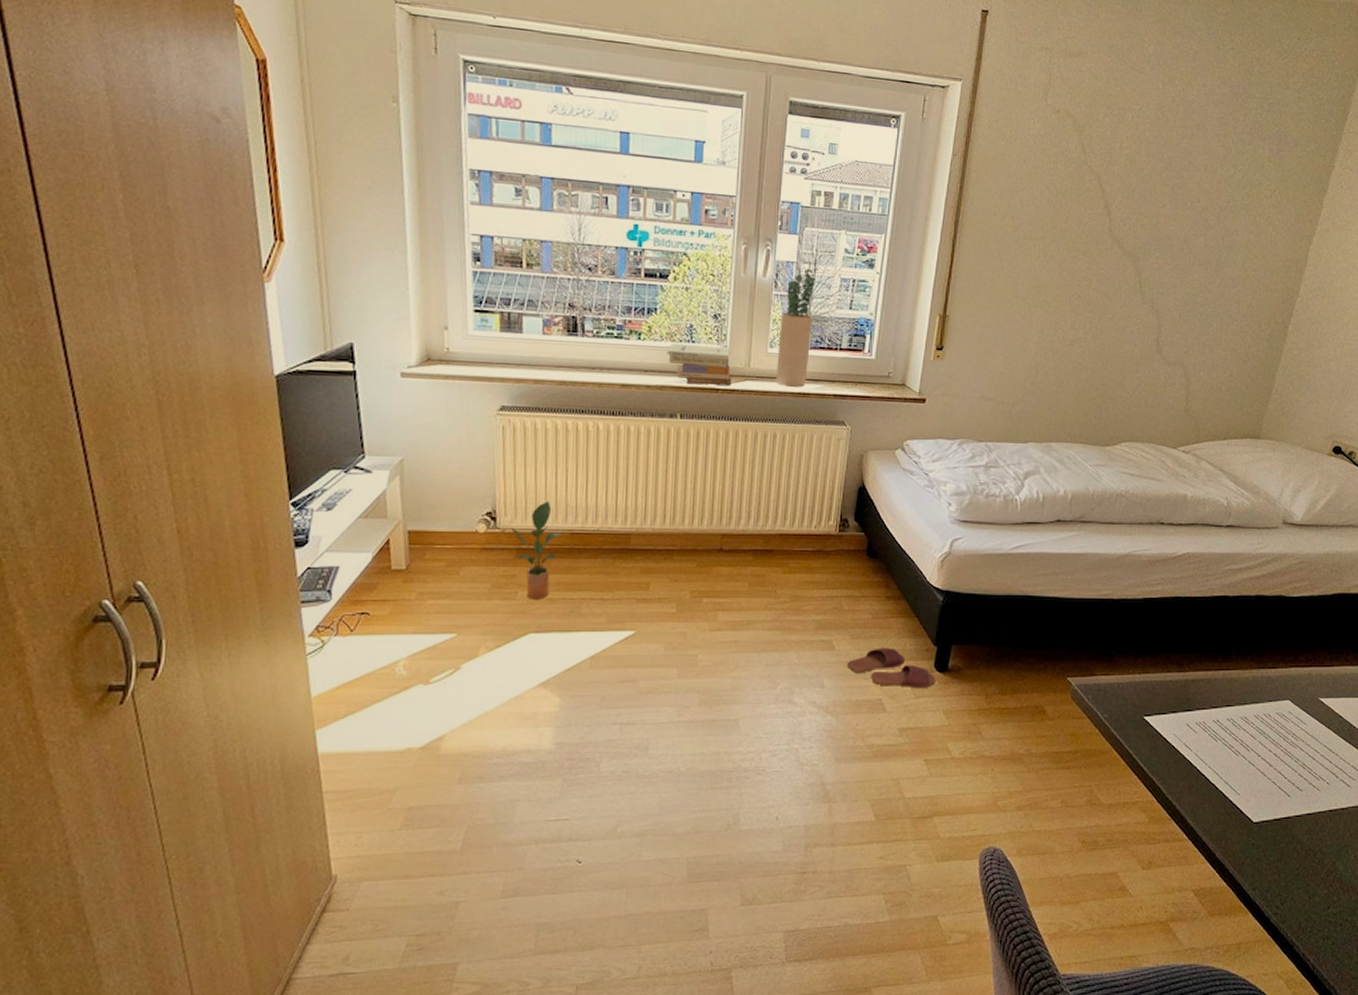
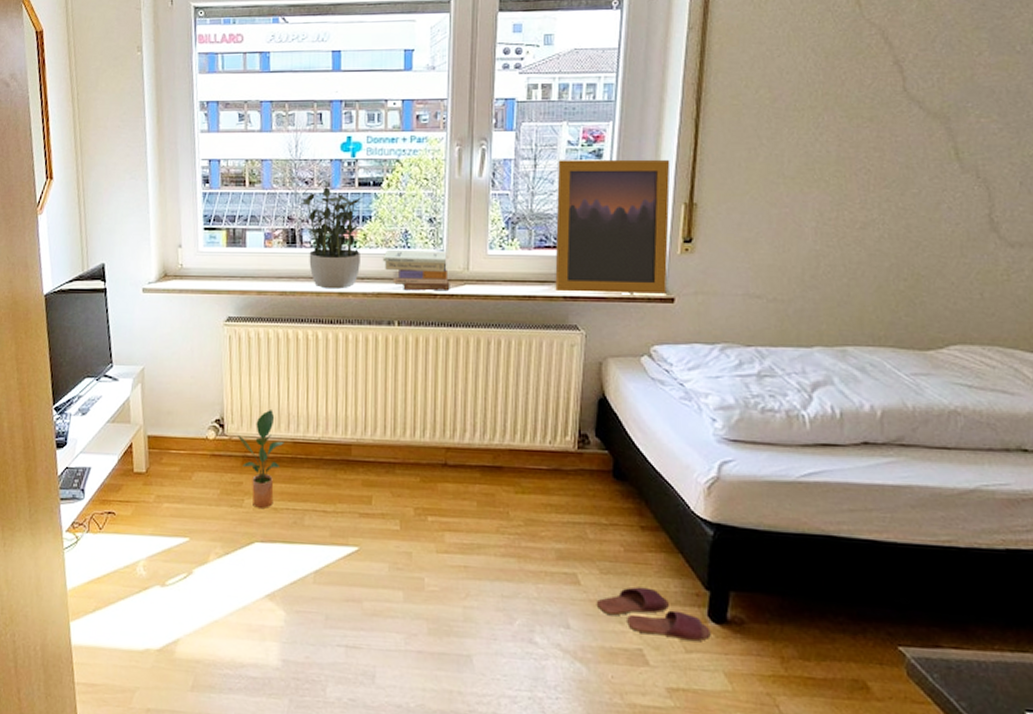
potted plant: none [580,275,650,381] -> present [298,187,364,290]
vase: present [775,263,816,389] -> none [497,159,536,291]
picture frame: none [827,266,930,395] -> present [555,159,670,294]

